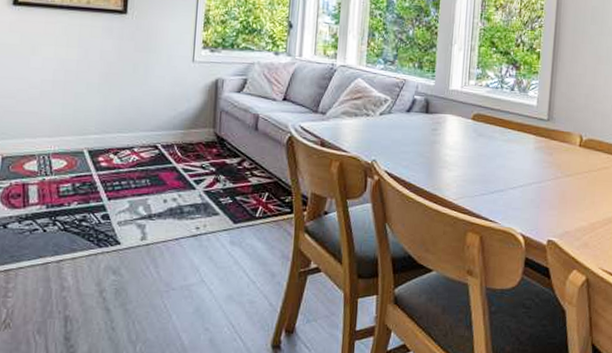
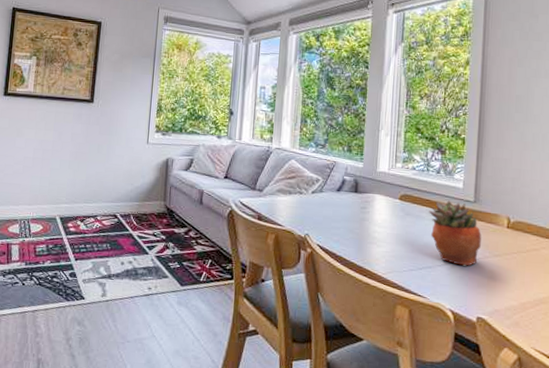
succulent planter: none [502,119,554,188] -> present [429,200,481,266]

